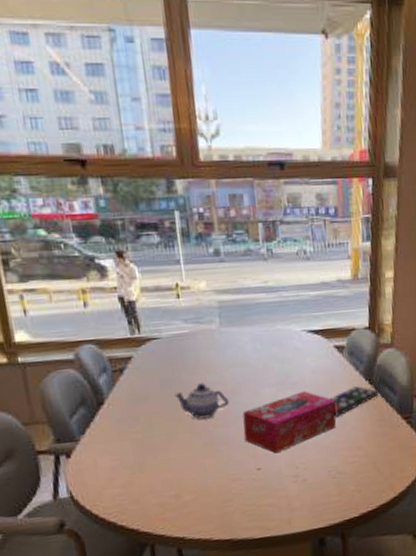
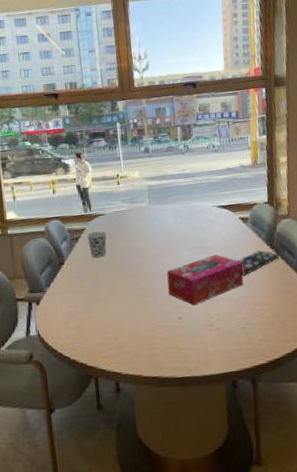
cup: none [135,360,163,396] -> present [87,231,107,258]
teapot: present [174,383,230,419] -> none [115,248,157,276]

